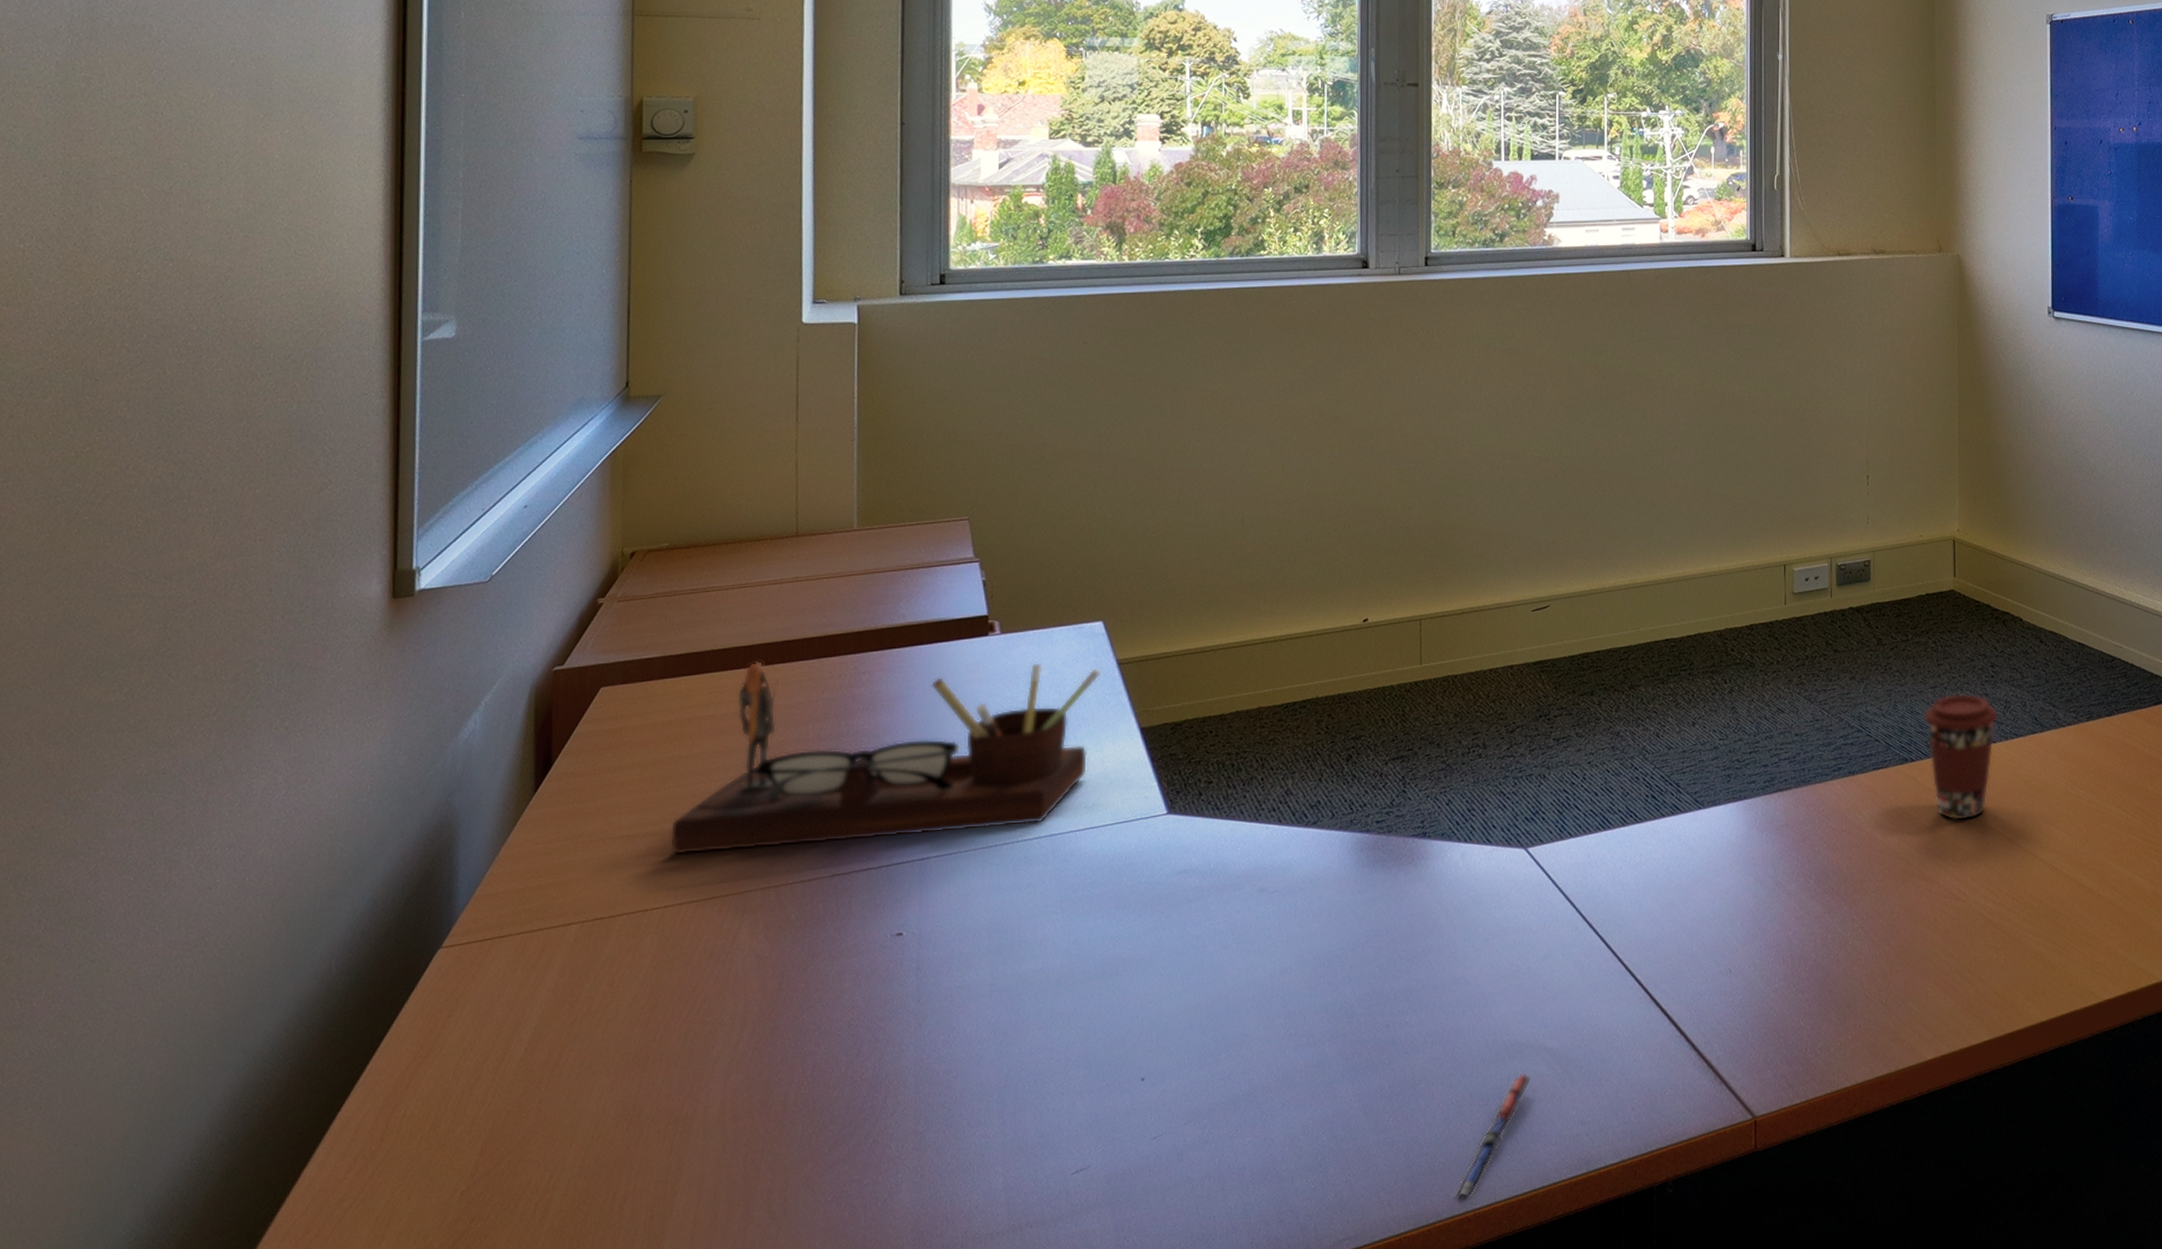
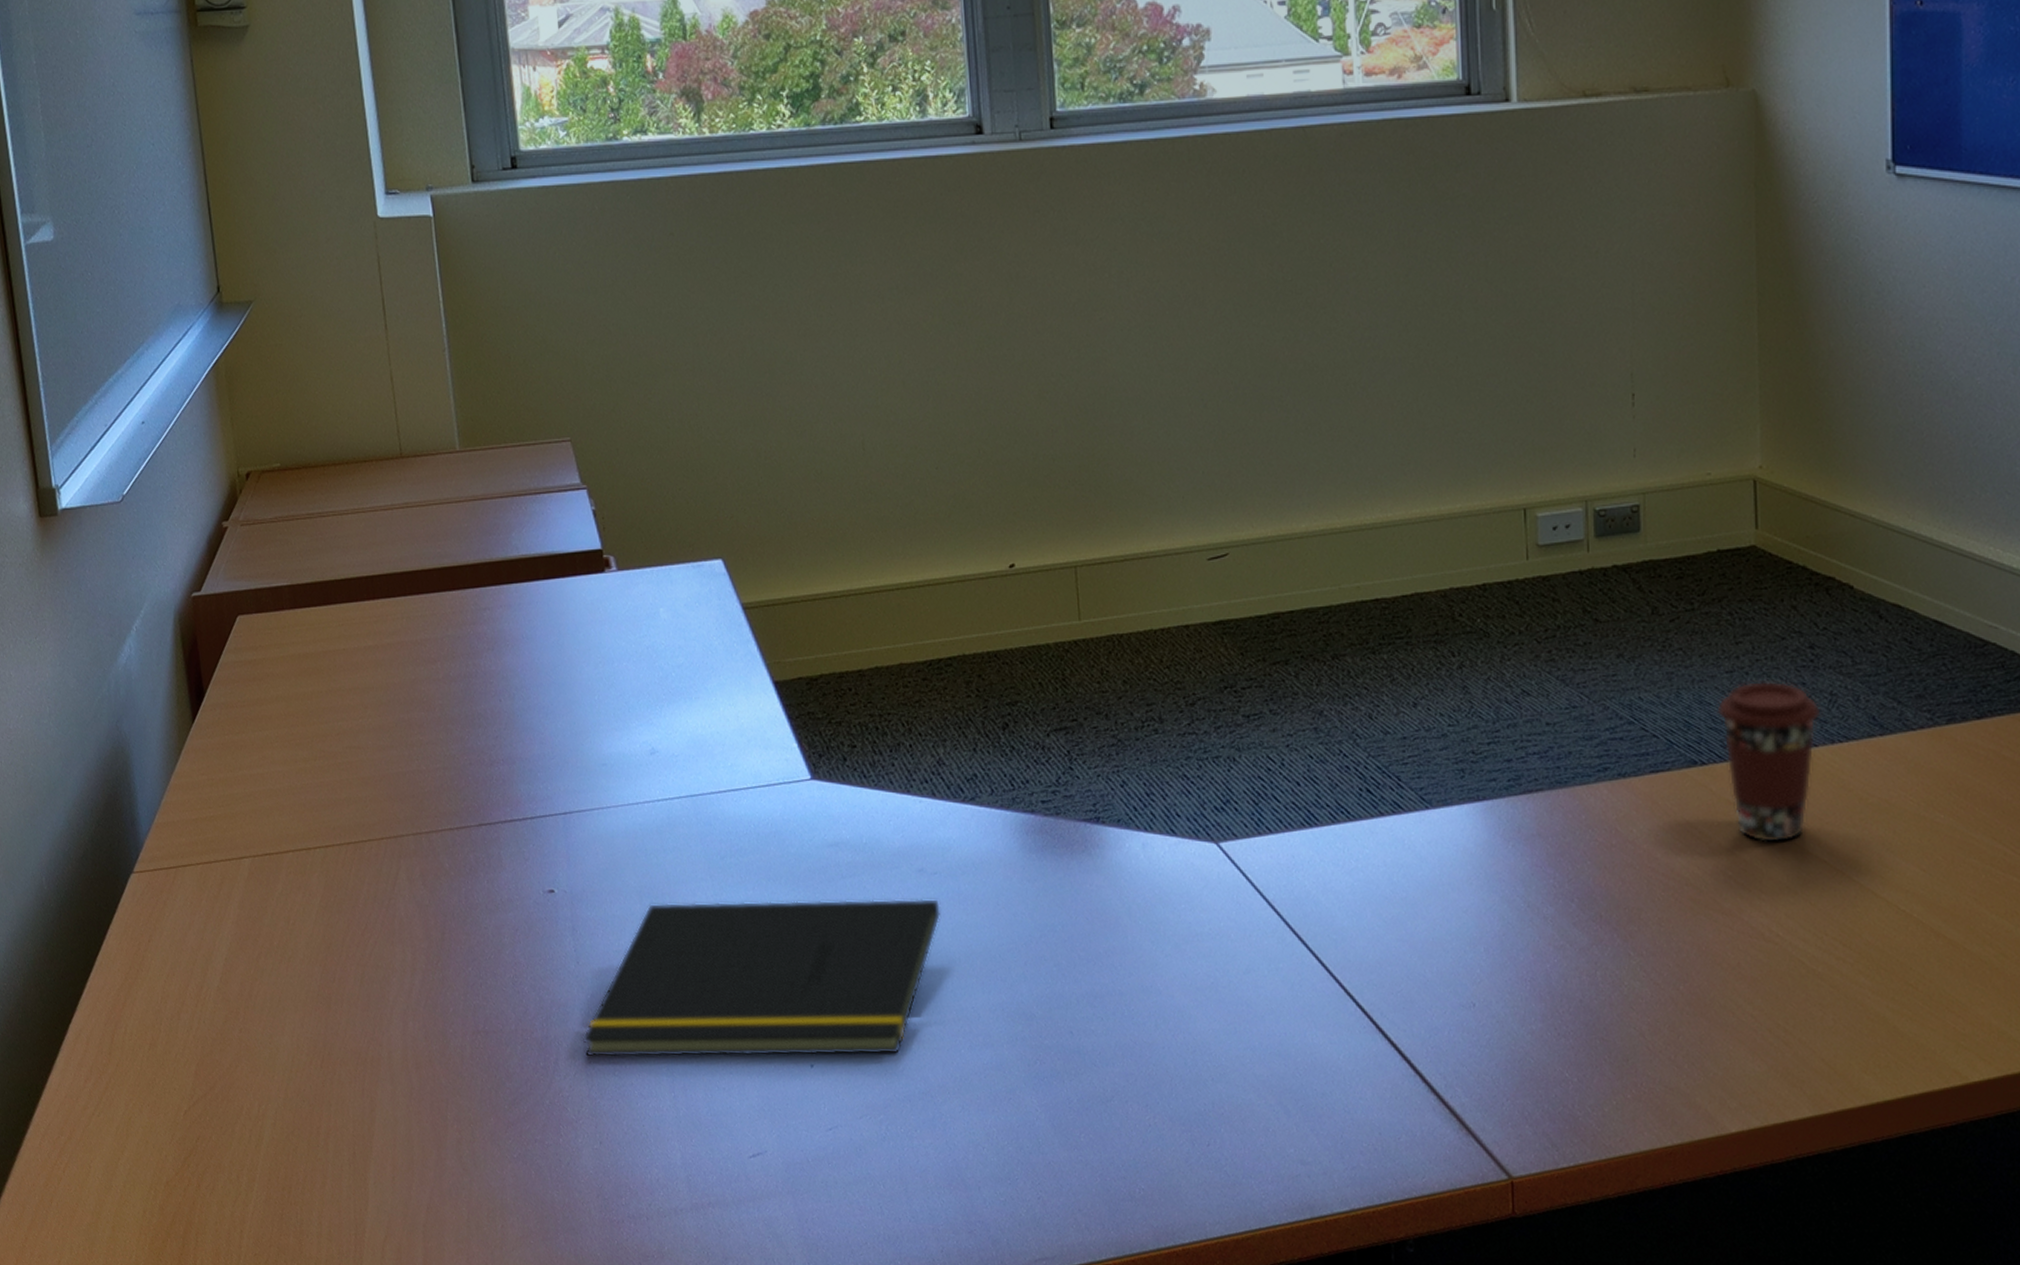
desk organizer: present [669,661,1102,855] -> none [320,593,727,794]
notepad: none [914,914,1278,1092] -> present [582,898,941,1058]
pen: present [1453,1073,1531,1198] -> none [1158,1100,1239,1232]

